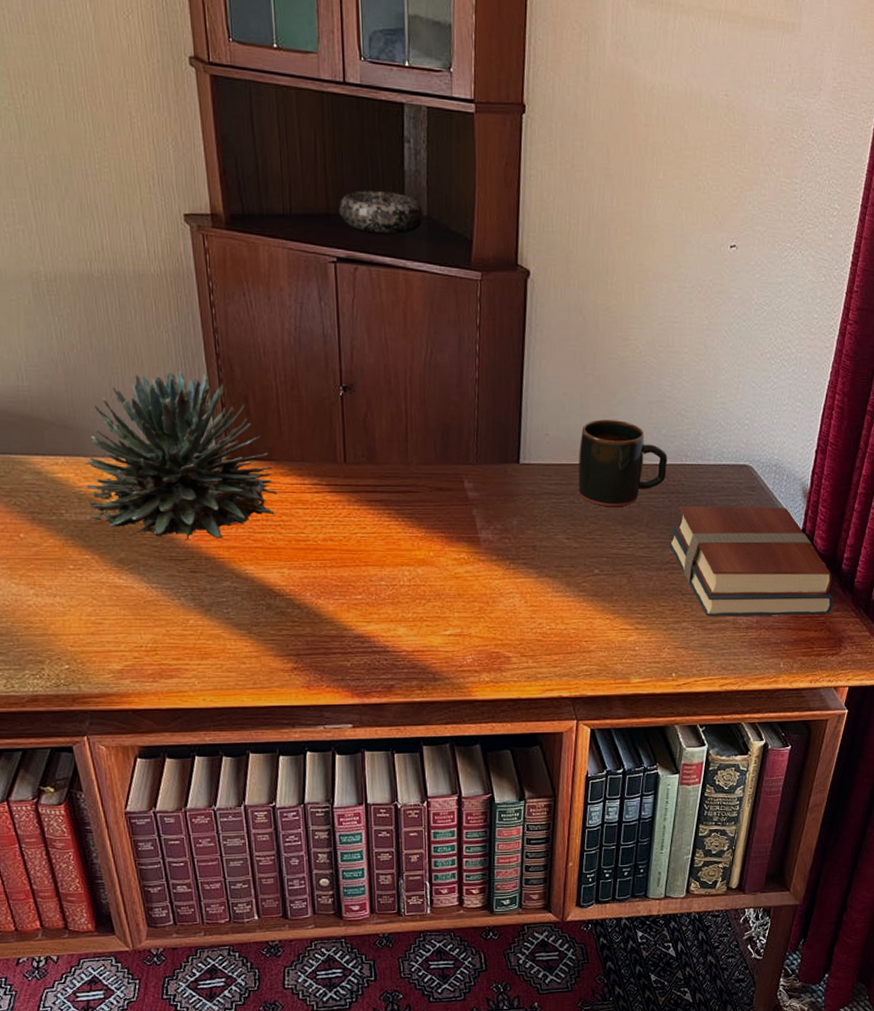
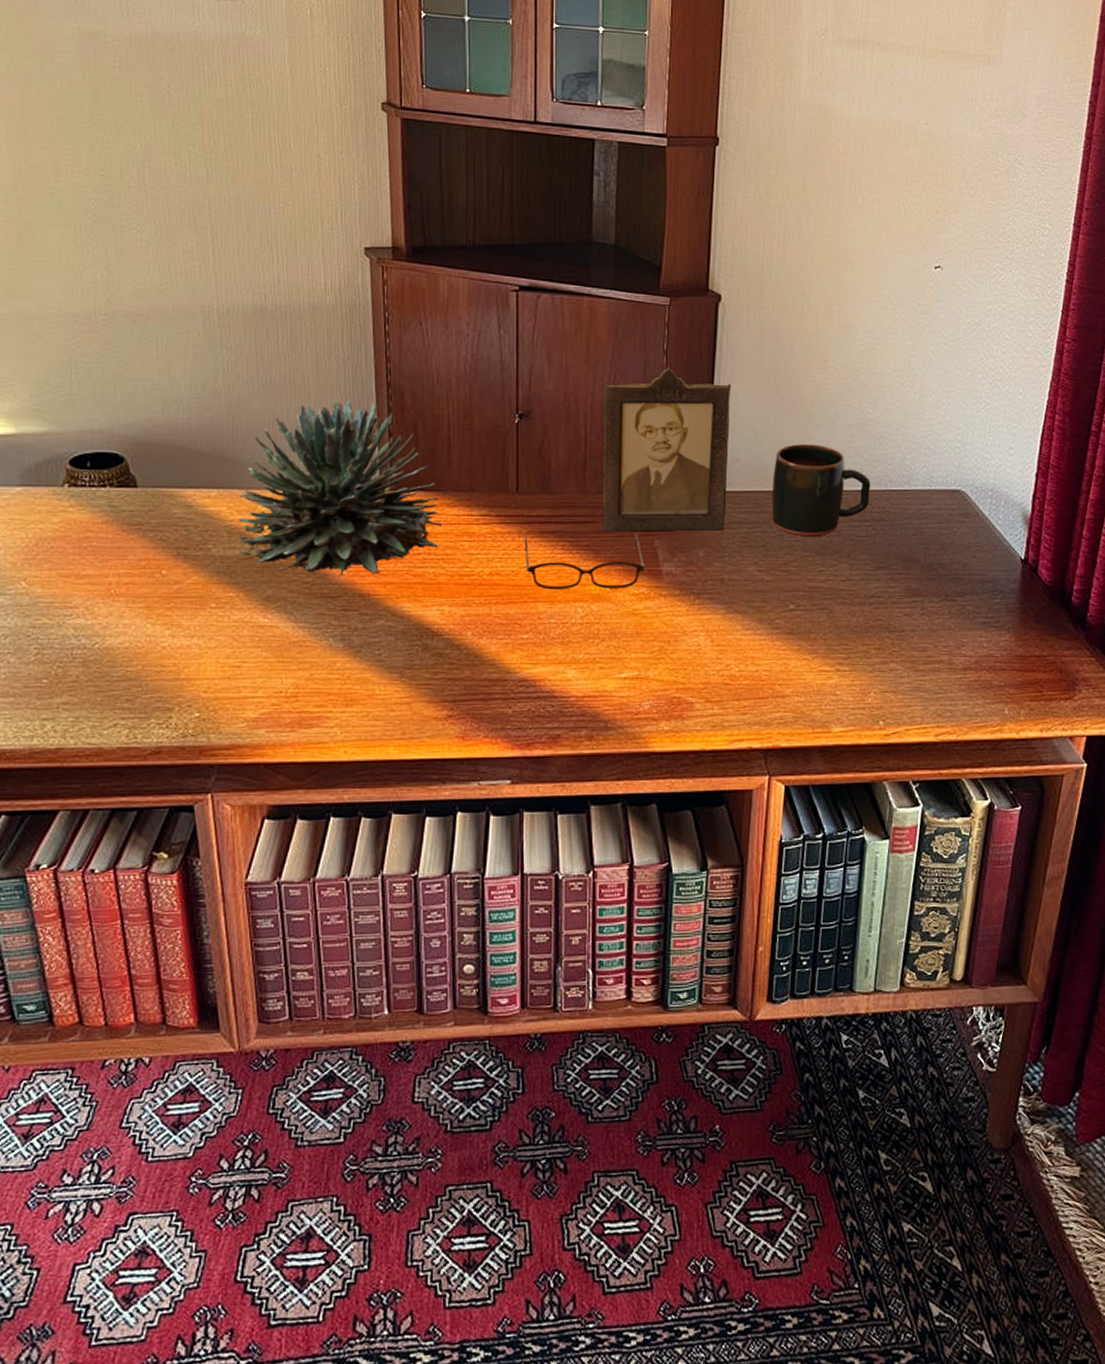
decorative bowl: present [338,190,423,234] -> none [523,221,610,263]
eyeglasses: none [353,502,465,555] -> present [524,533,645,590]
photo frame: none [422,342,541,501] -> present [602,367,732,532]
books: present [668,506,834,617] -> none [872,535,1065,656]

